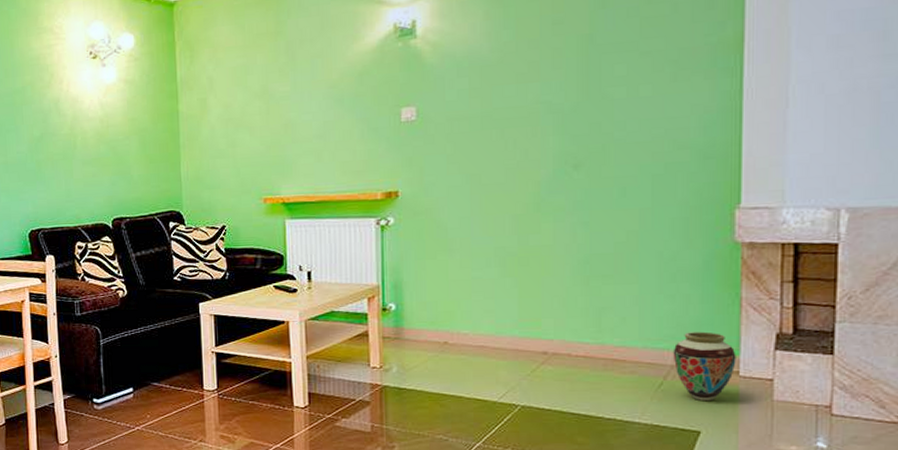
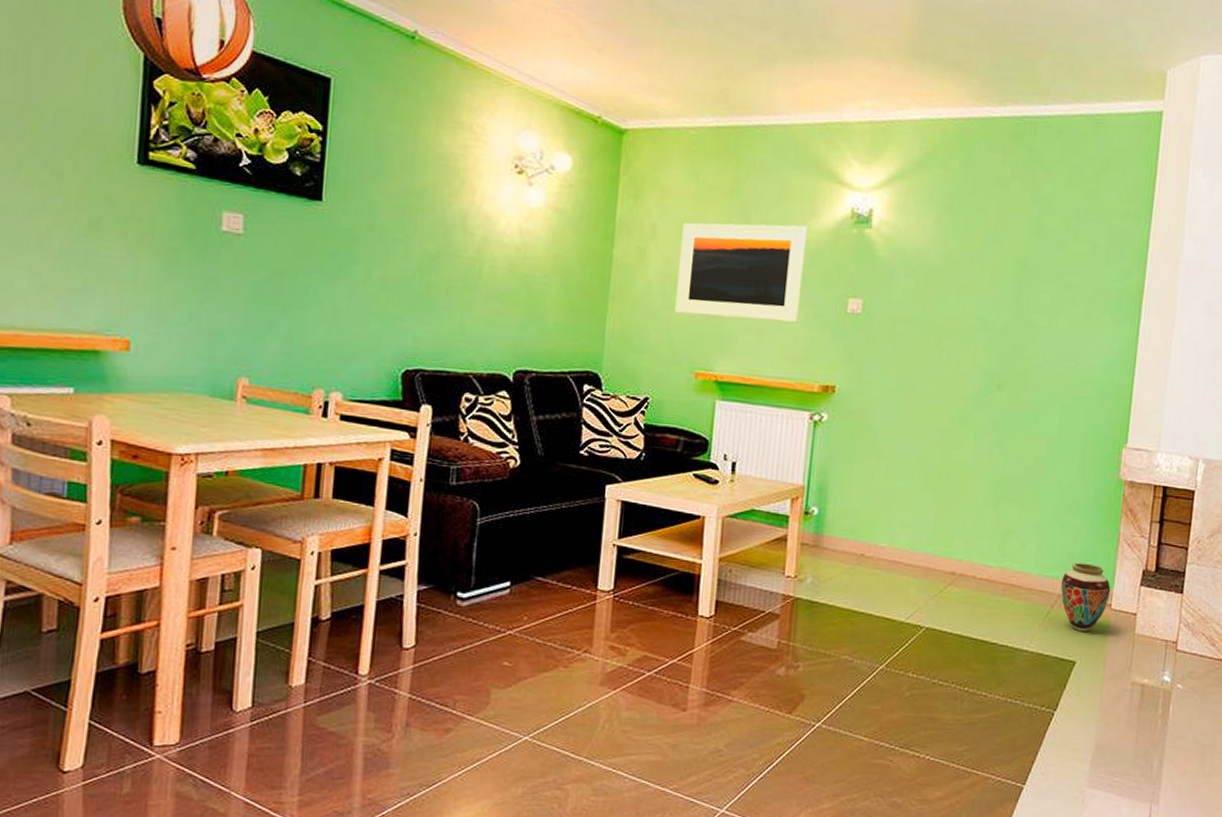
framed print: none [235,49,354,150] -> present [675,222,807,323]

